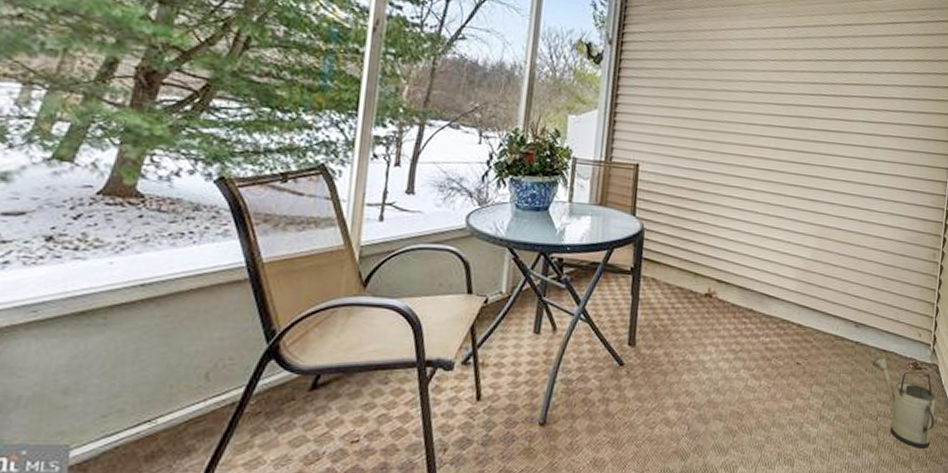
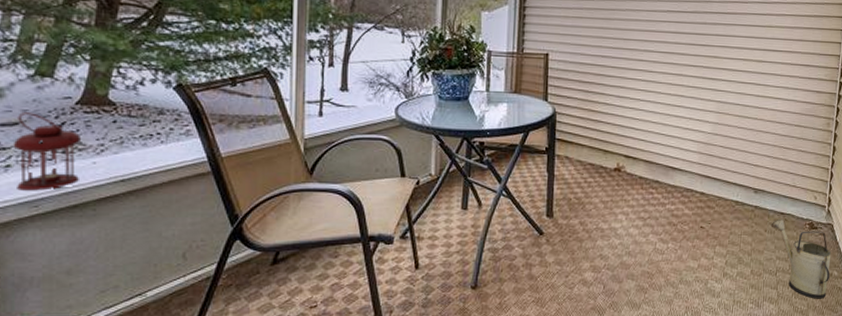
lantern: none [13,200,100,294] -> present [13,112,82,191]

